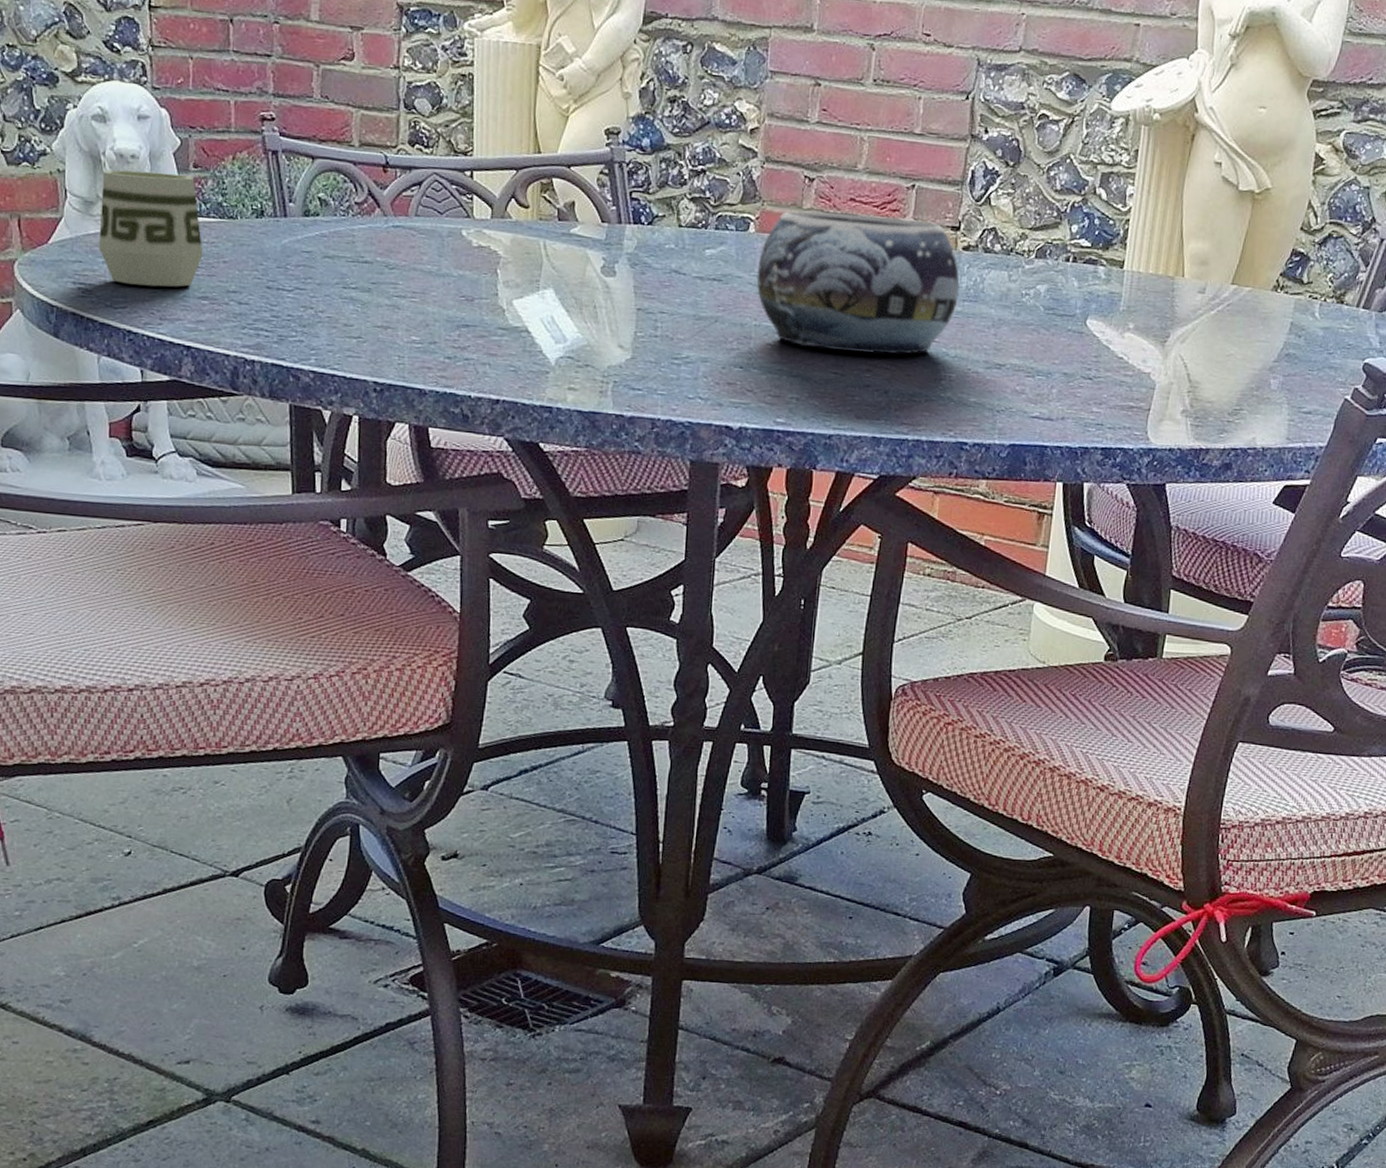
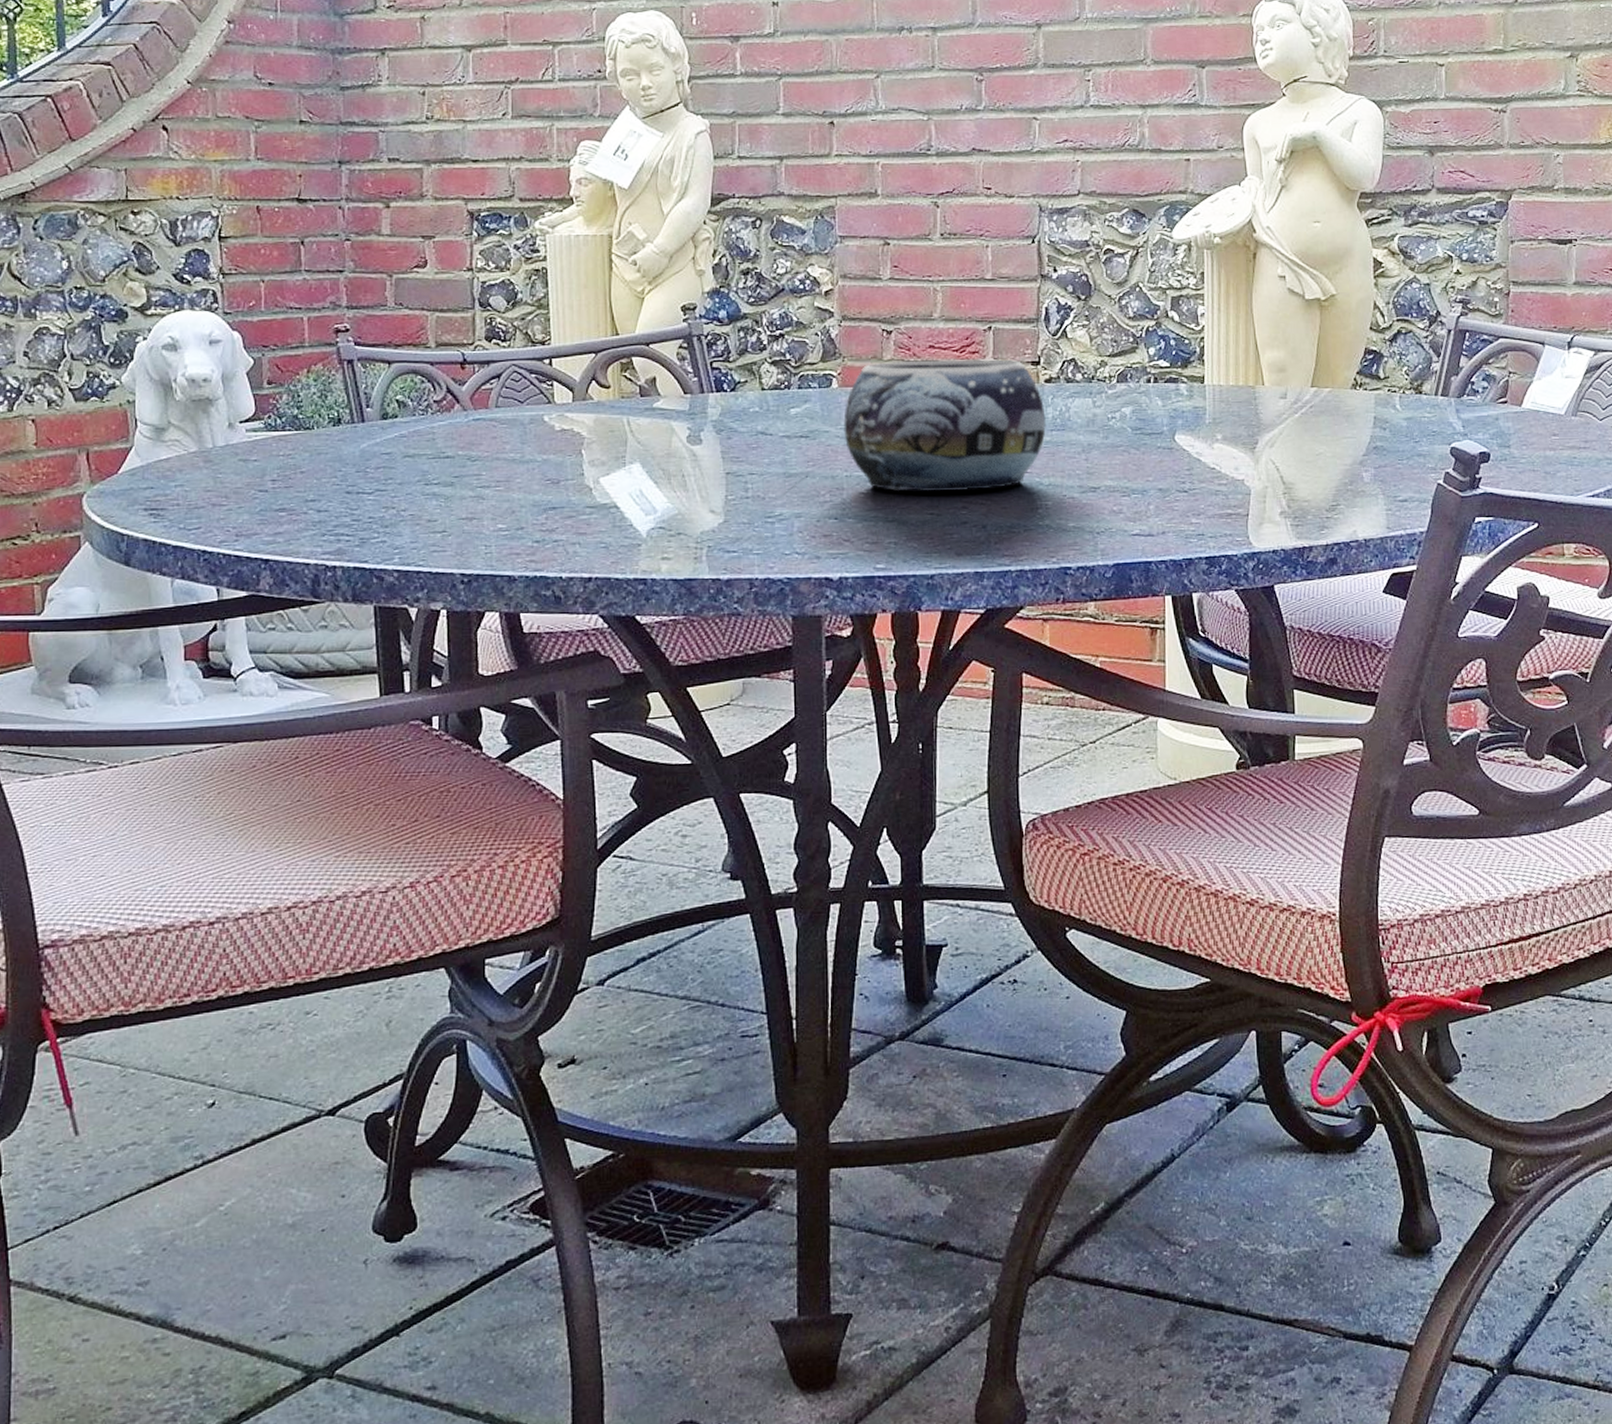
cup: present [98,170,203,287] -> none [170,392,280,505]

